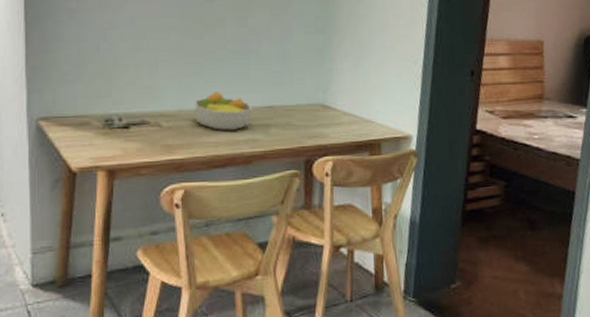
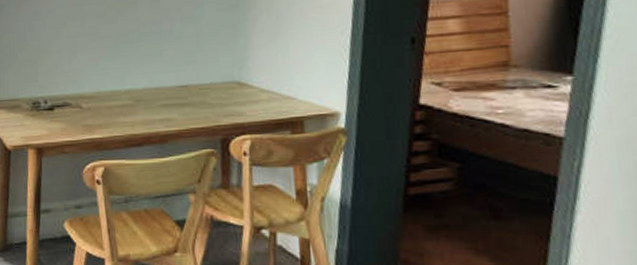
fruit bowl: present [194,91,252,131] -> none [110,73,167,111]

